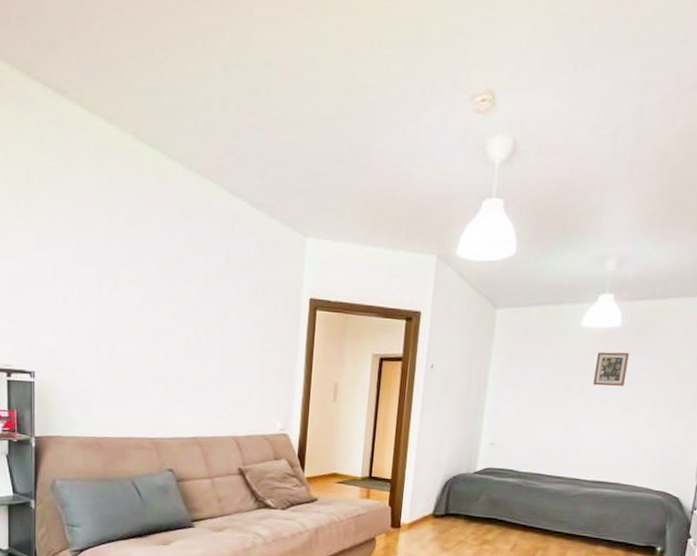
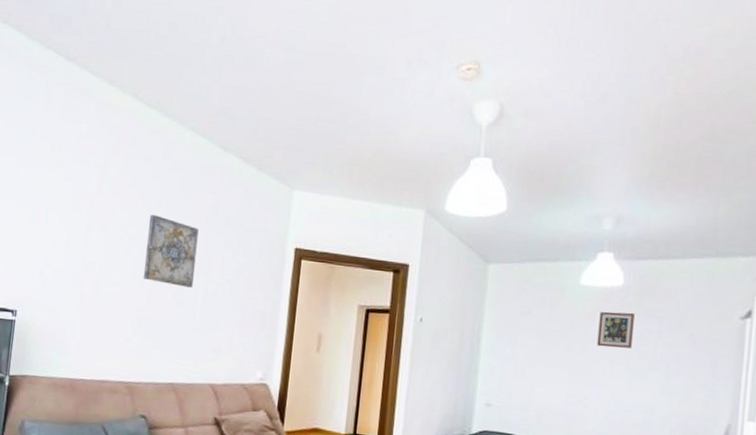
wall art: none [159,266,213,342] -> present [143,214,199,288]

